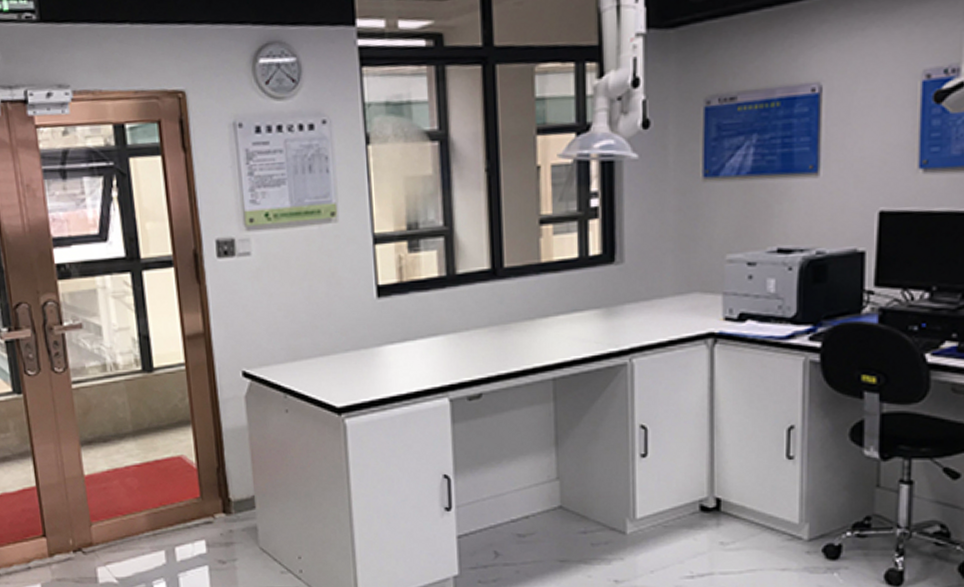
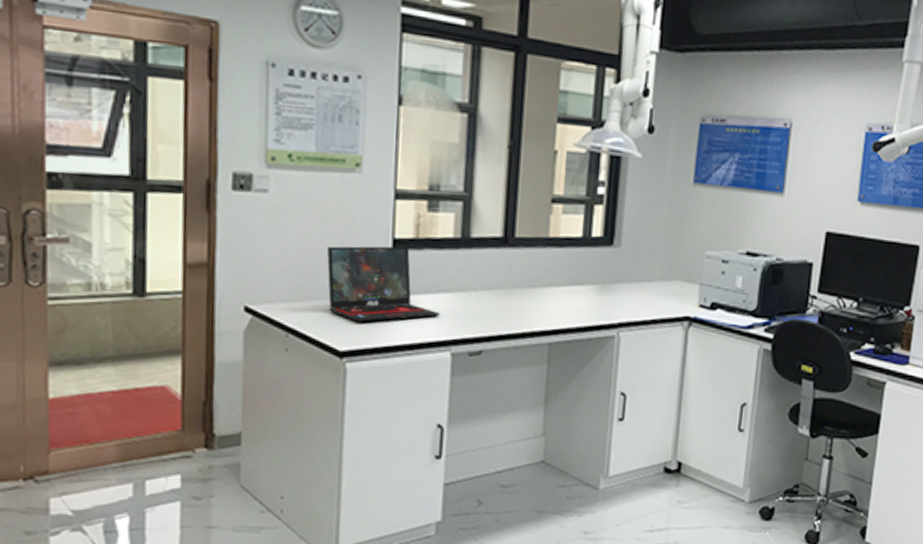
laptop: none [314,293,435,376] -> present [327,246,441,322]

